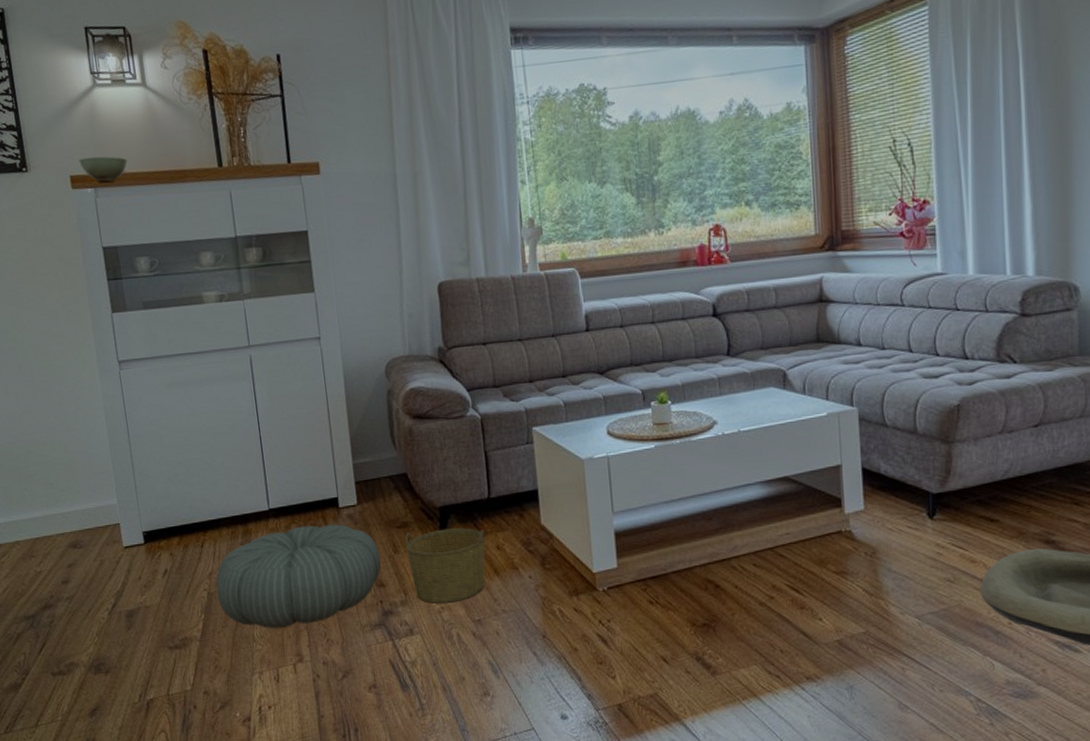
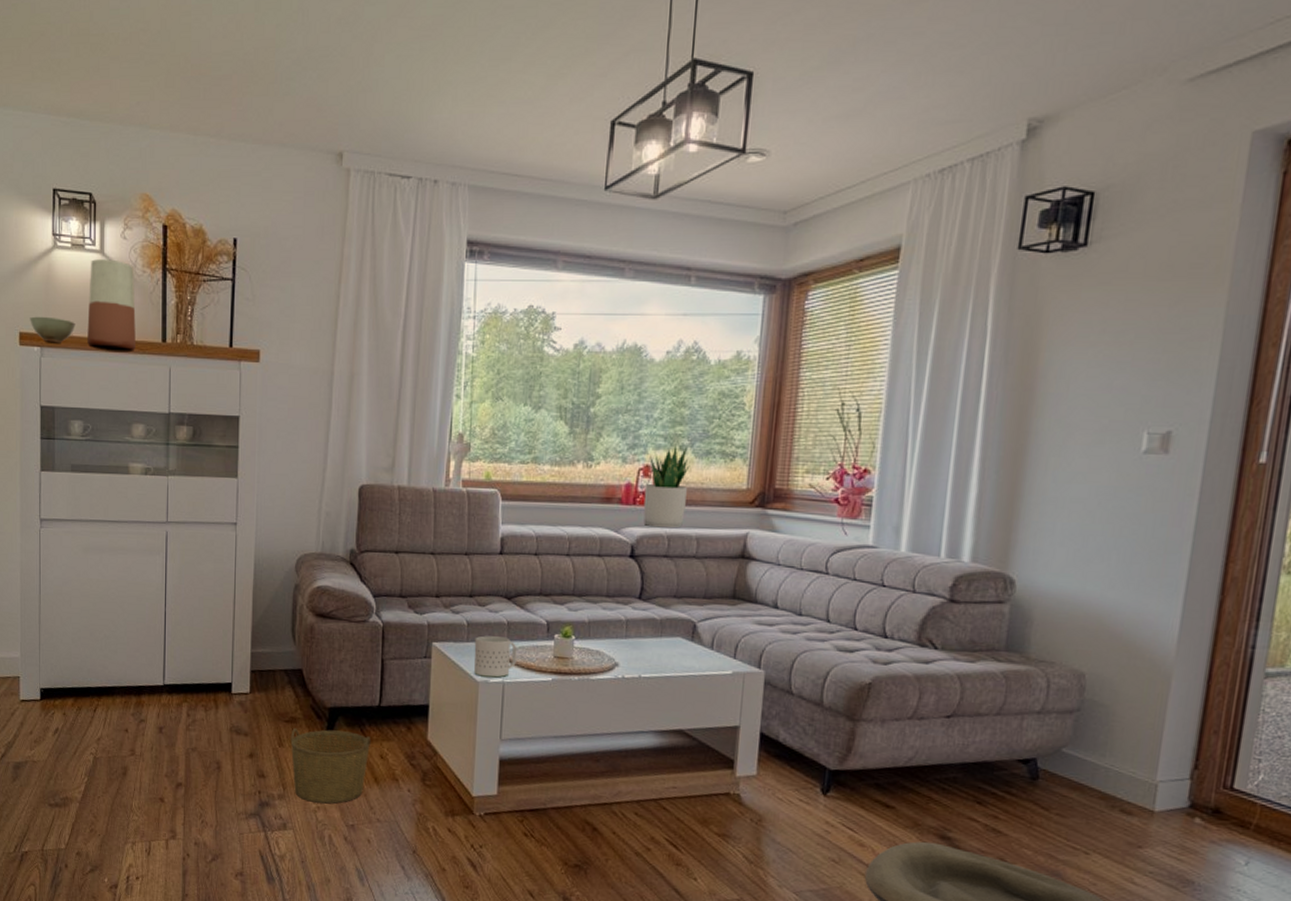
vase: none [133,90,192,184] -> present [87,259,136,353]
pouf: present [216,524,381,628] -> none [102,705,264,803]
mug: none [573,412,618,454] -> present [474,635,517,678]
planter: none [717,202,760,285] -> present [643,445,690,529]

